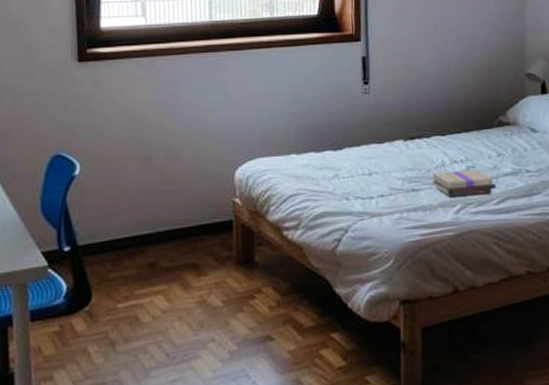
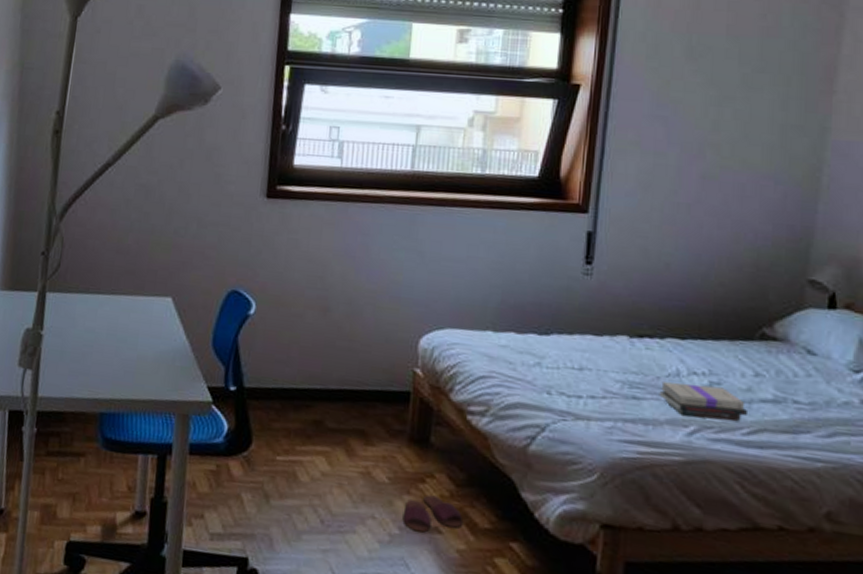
slippers: none [239,308,291,344] -> present [402,494,464,533]

